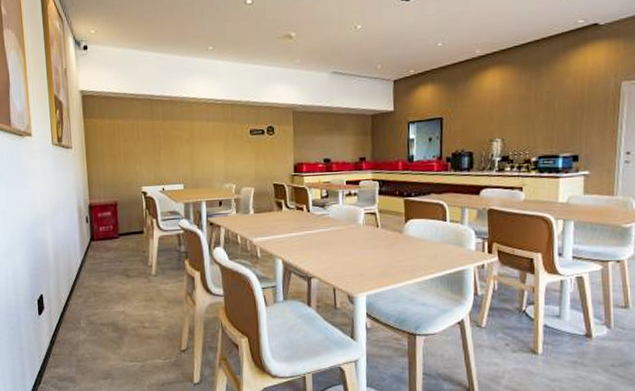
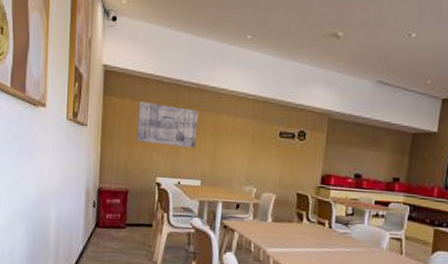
wall art: none [118,119,175,157] -> present [137,102,198,149]

